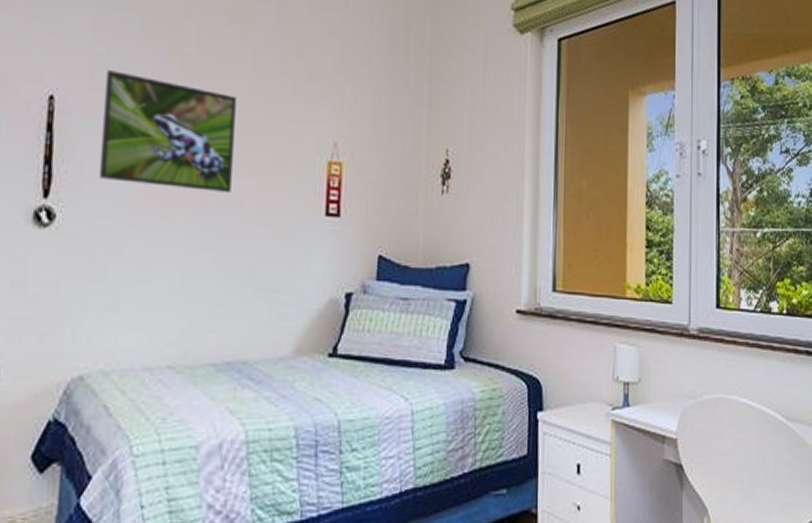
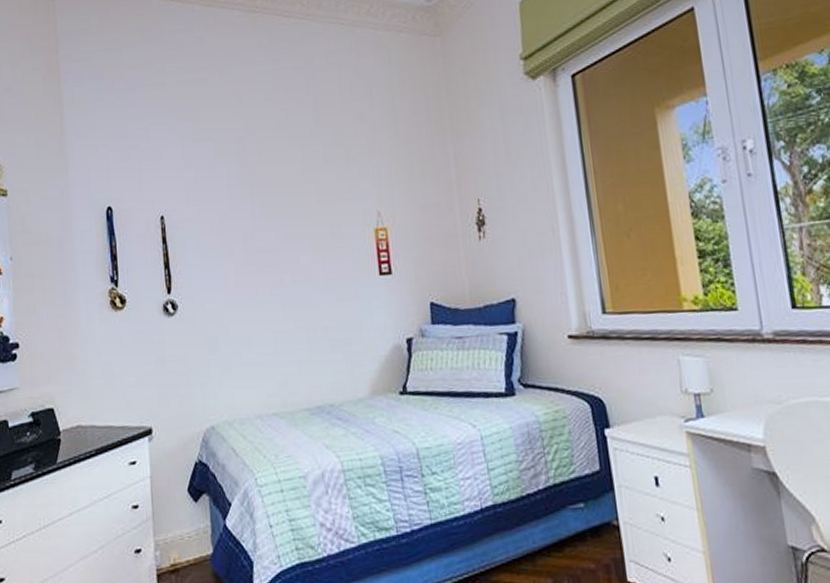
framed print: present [98,70,236,193] -> none [196,188,300,274]

